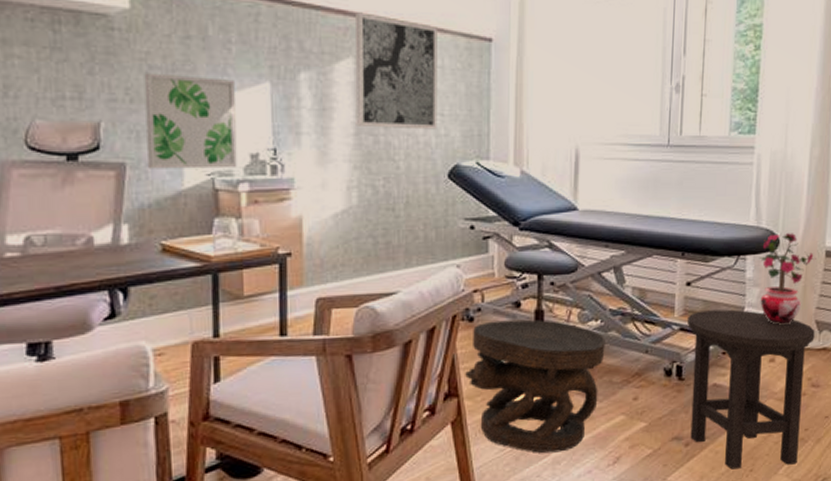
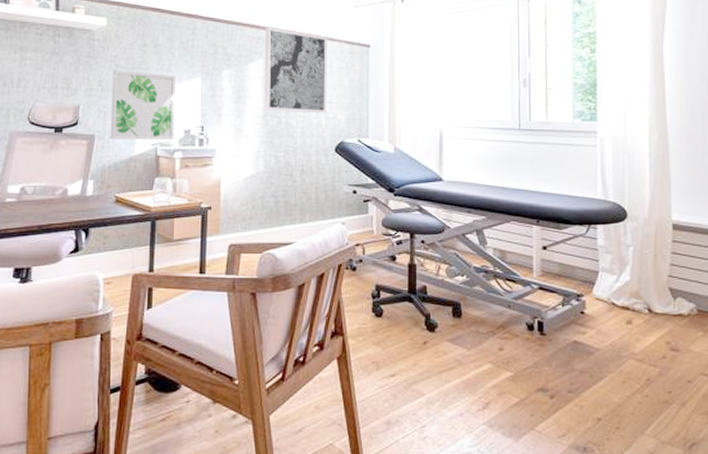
side table: present [465,319,606,453] -> none [349,271,471,394]
stool: present [687,309,815,470] -> none [546,273,669,426]
potted plant: present [759,232,816,325] -> none [609,206,664,290]

